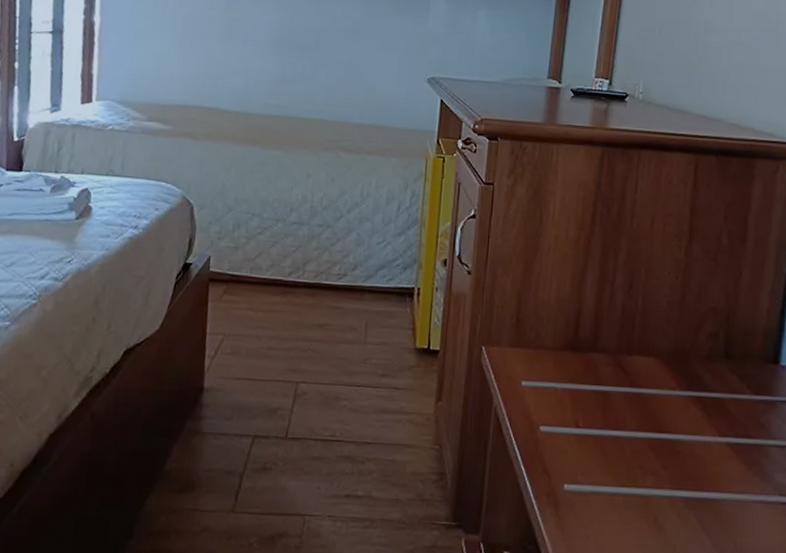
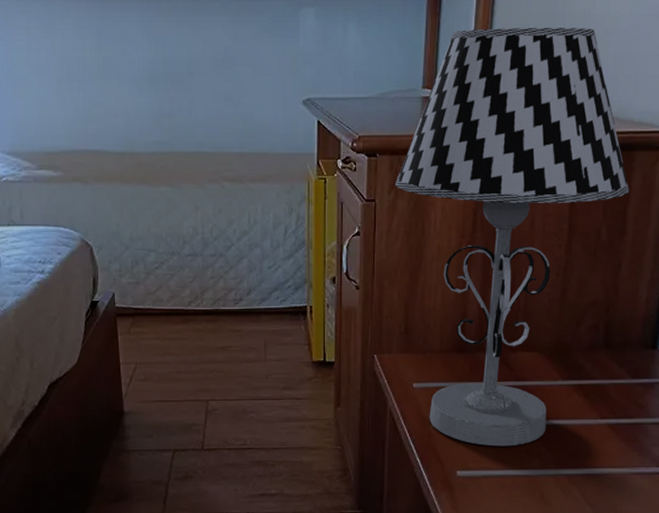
table lamp: none [515,27,751,461] -> present [395,28,630,447]

